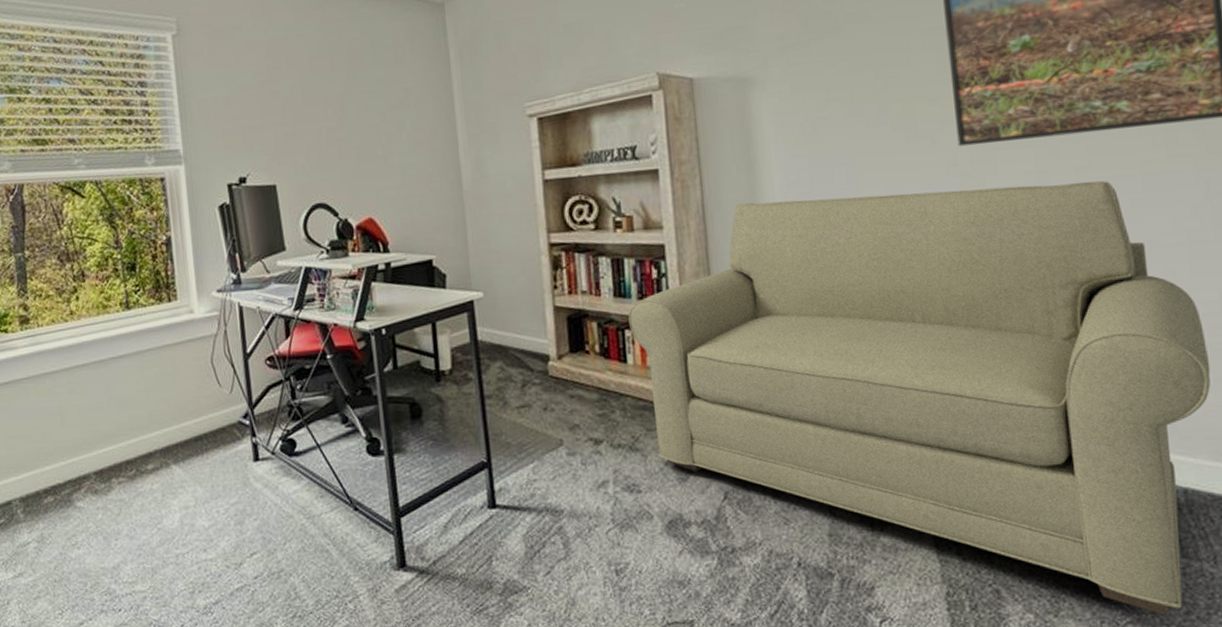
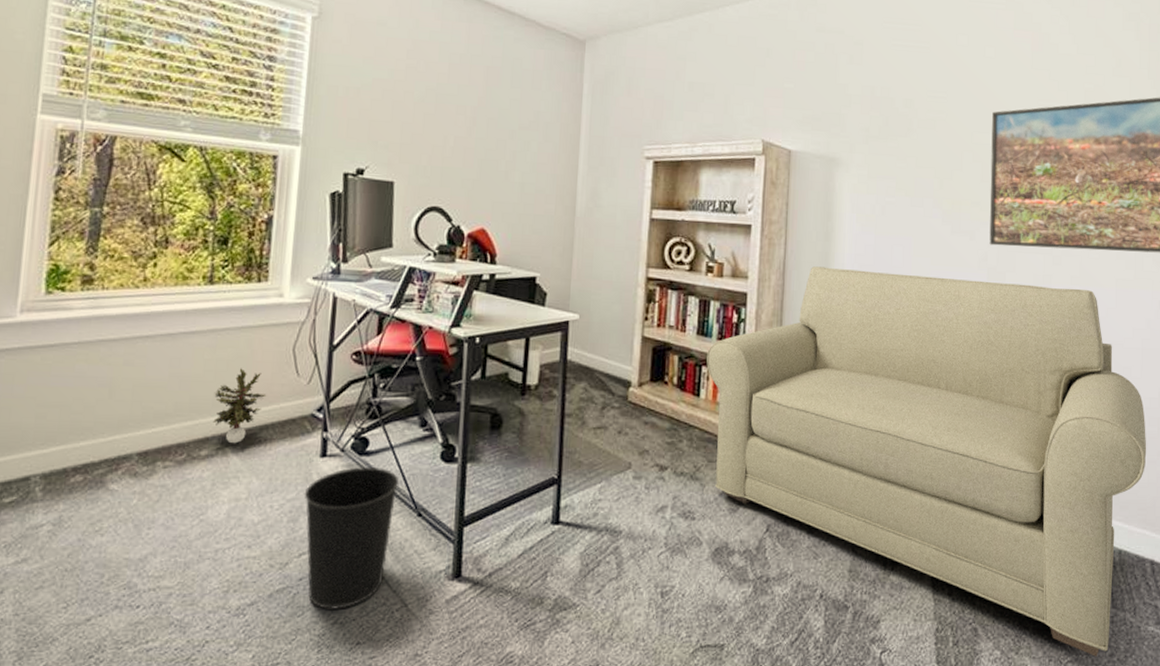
potted plant: none [149,385,195,456] -> present [213,368,267,444]
wastebasket: none [245,466,332,605] -> present [304,466,400,611]

